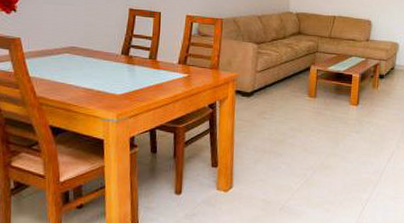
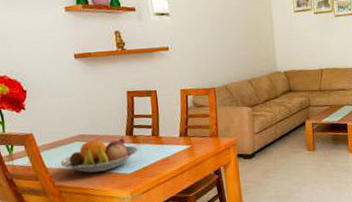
fruit bowl: none [45,53,132,89] -> present [60,138,138,173]

